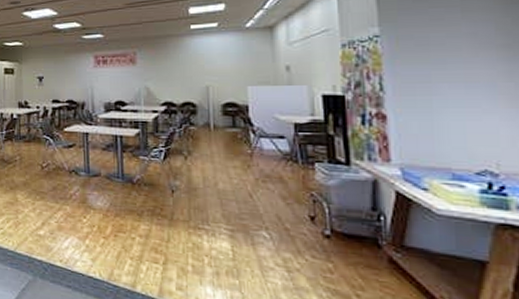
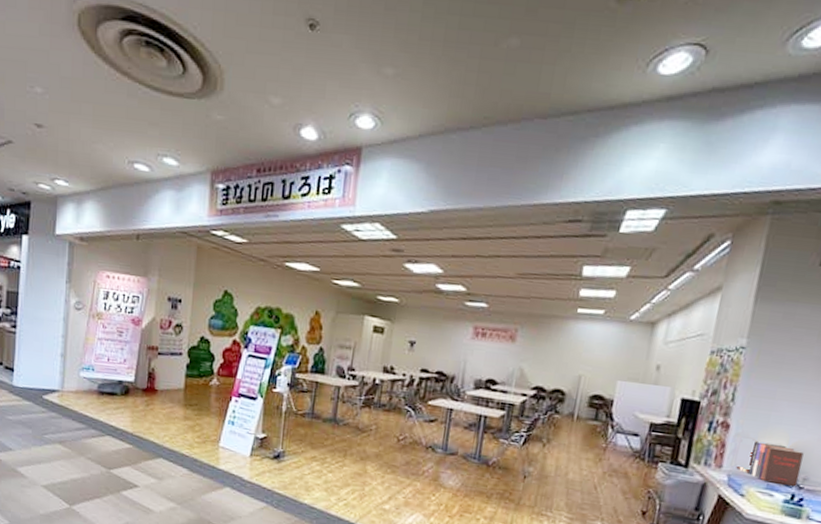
books: none [408,129,491,175] -> present [736,441,804,487]

